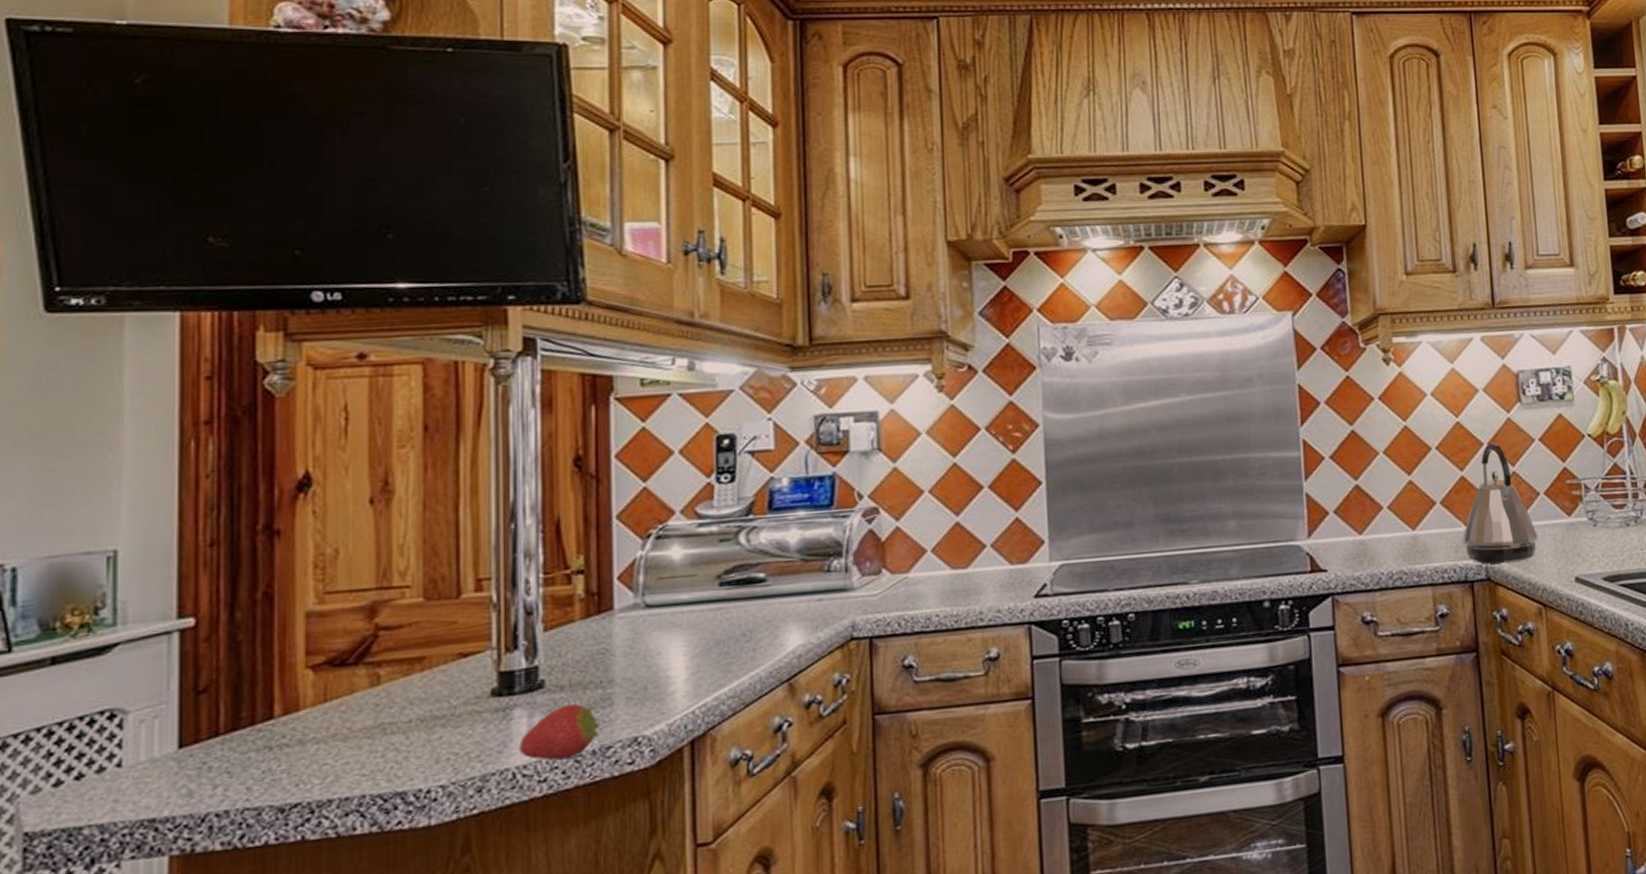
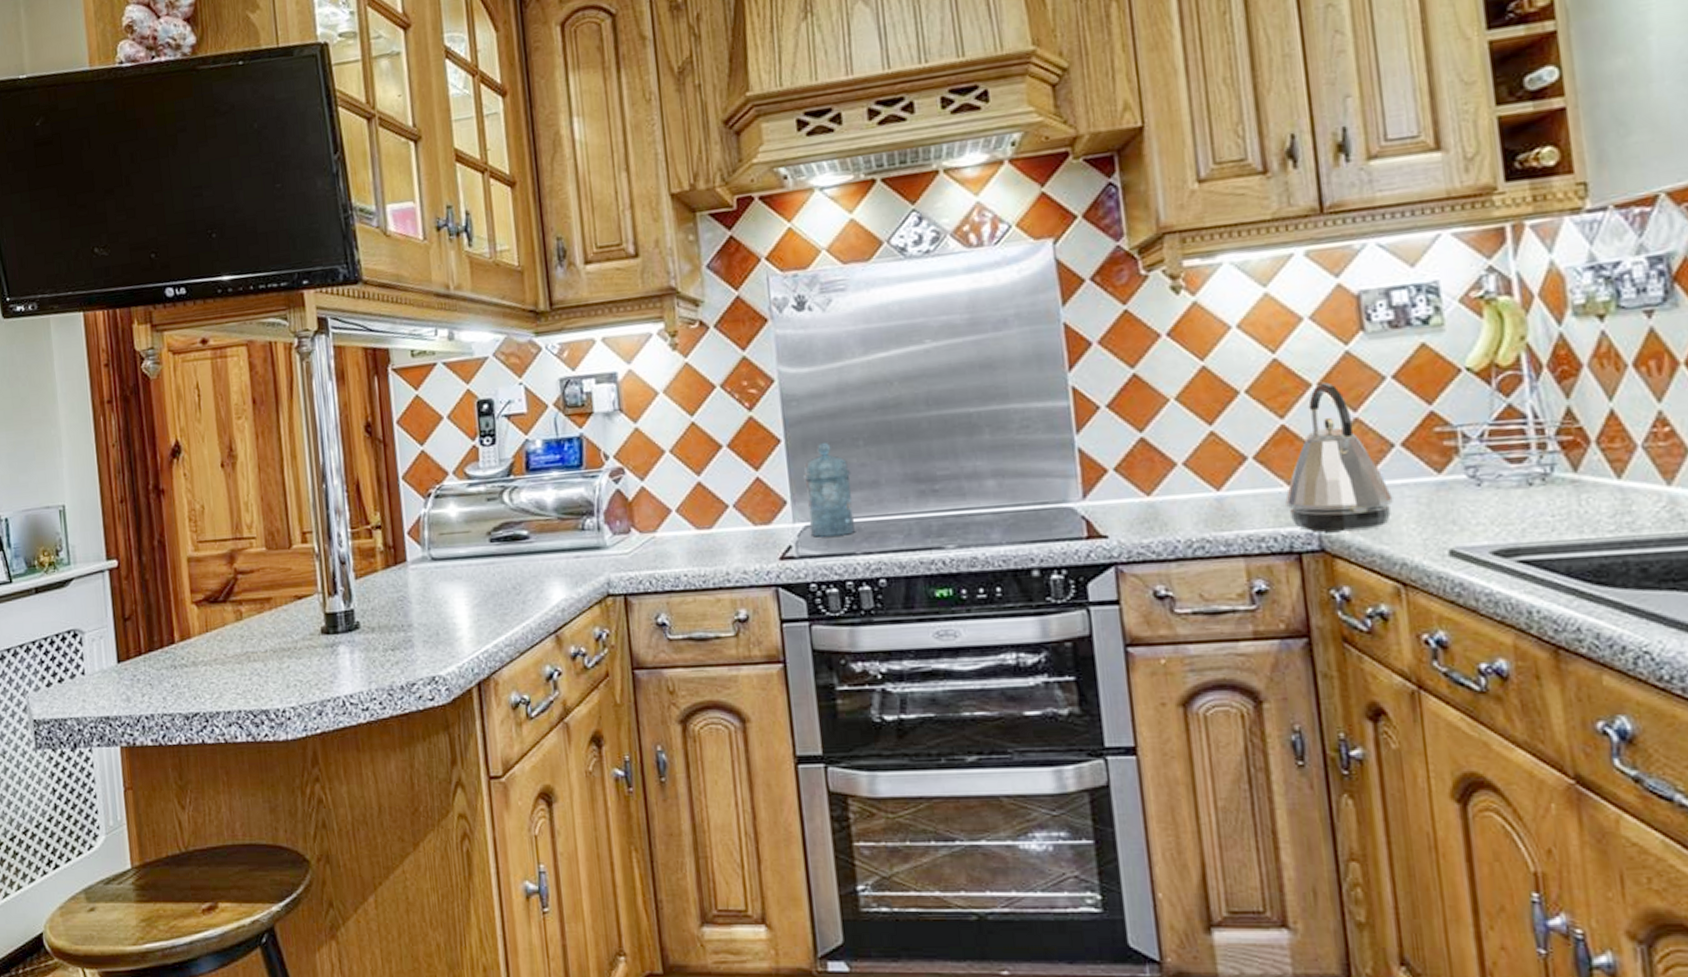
fruit: present [519,703,601,760] -> none [345,643,405,692]
canister: none [1061,484,1108,575] -> present [802,442,855,537]

